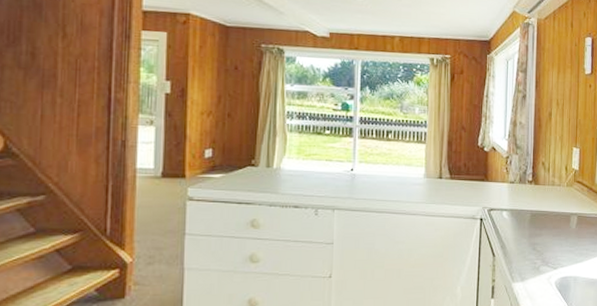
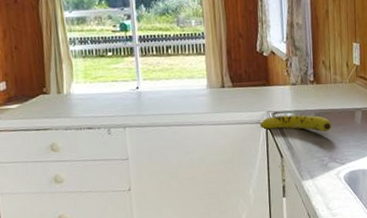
fruit: none [474,213,547,234] -> present [259,114,332,132]

